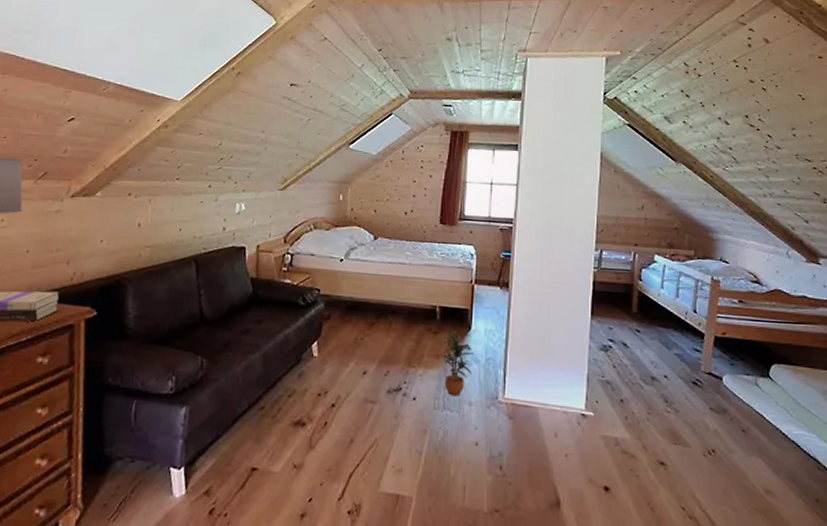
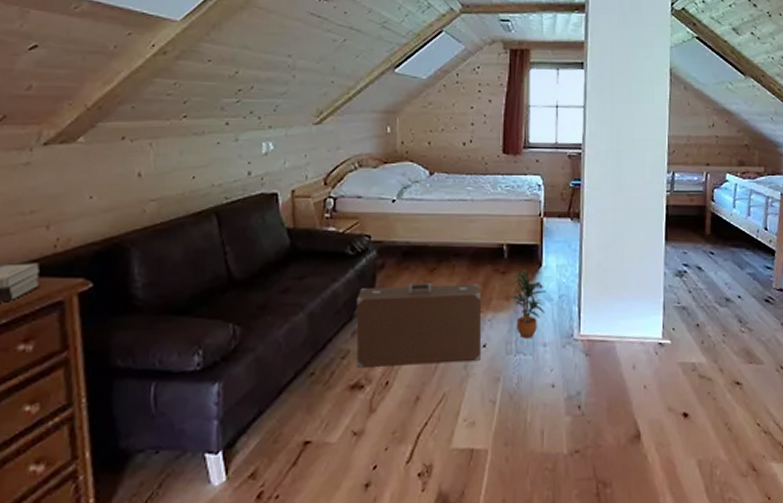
suitcase: none [301,335,415,412] -> present [356,283,482,368]

